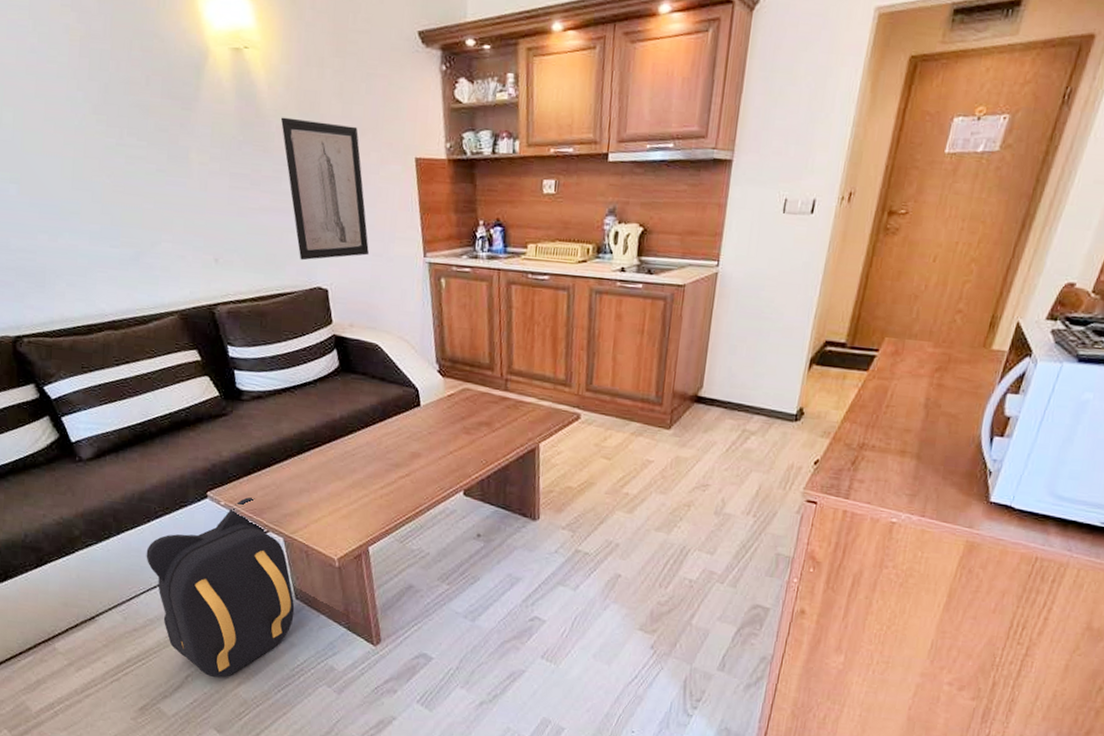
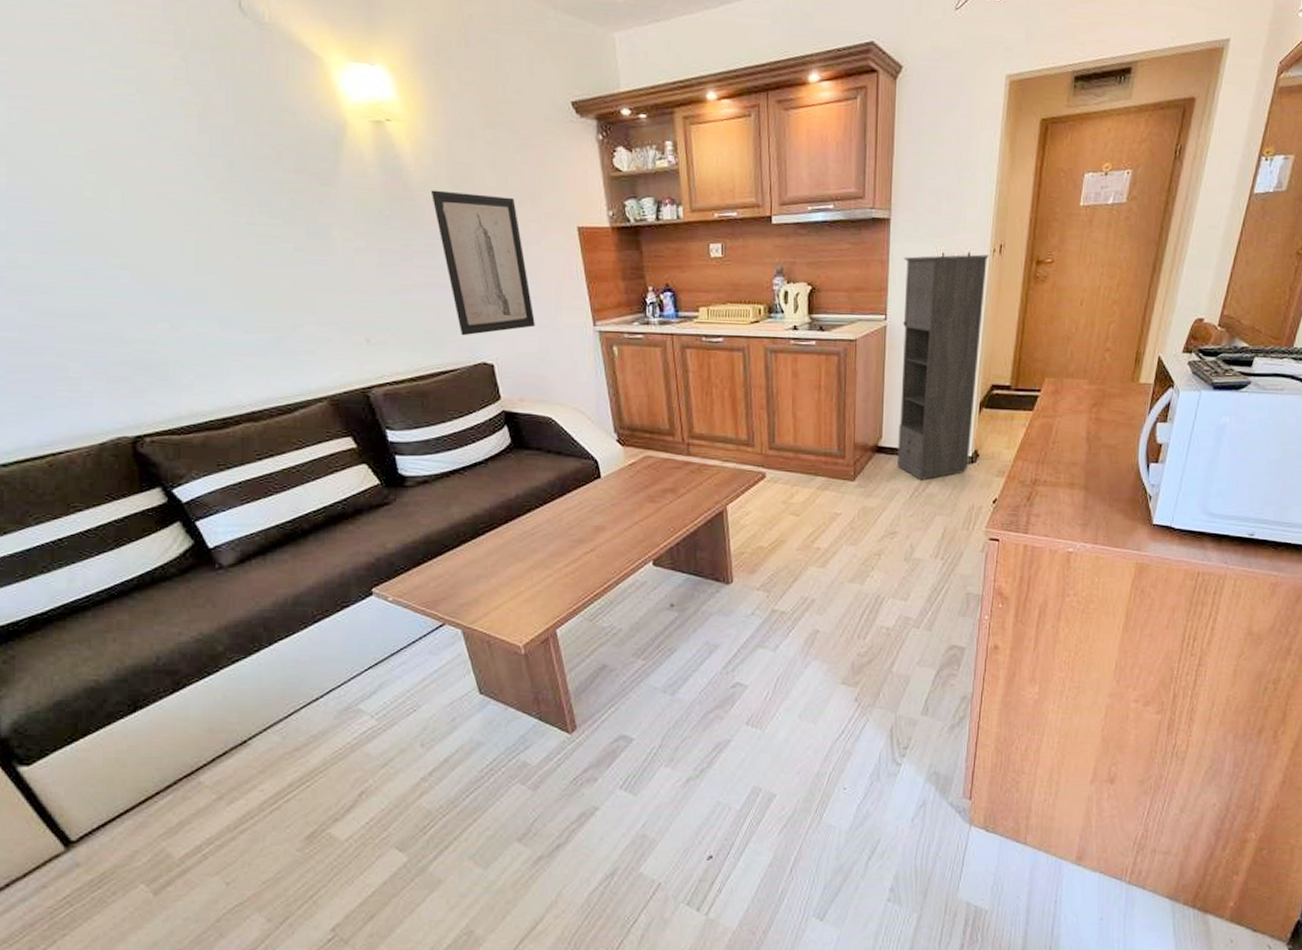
backpack: present [146,497,295,678] -> none [305,590,479,792]
storage cabinet: none [716,201,836,434] -> present [897,254,989,479]

